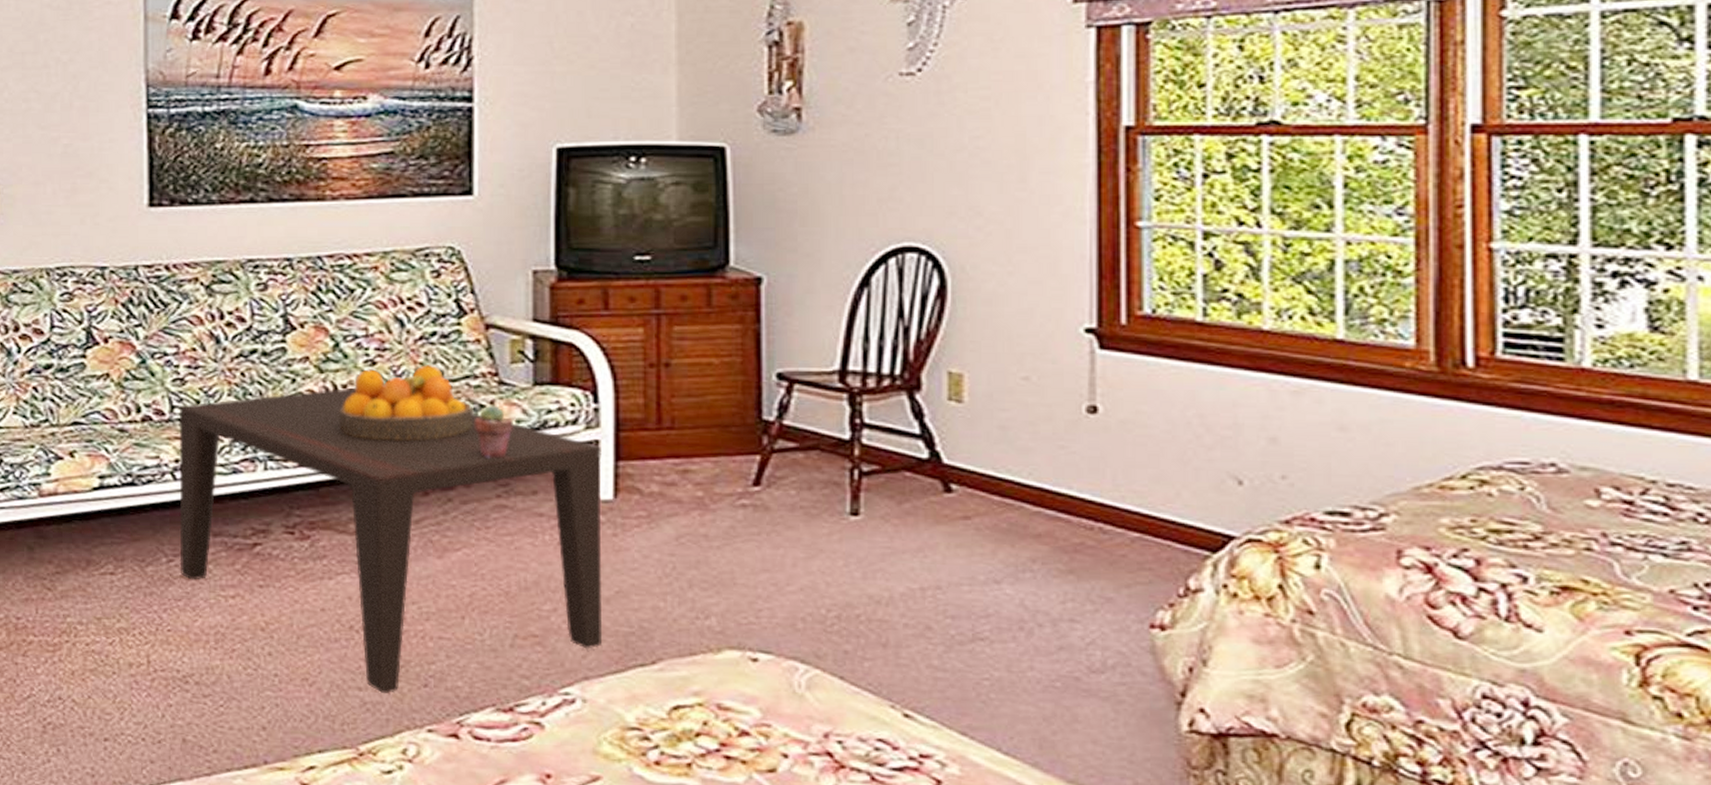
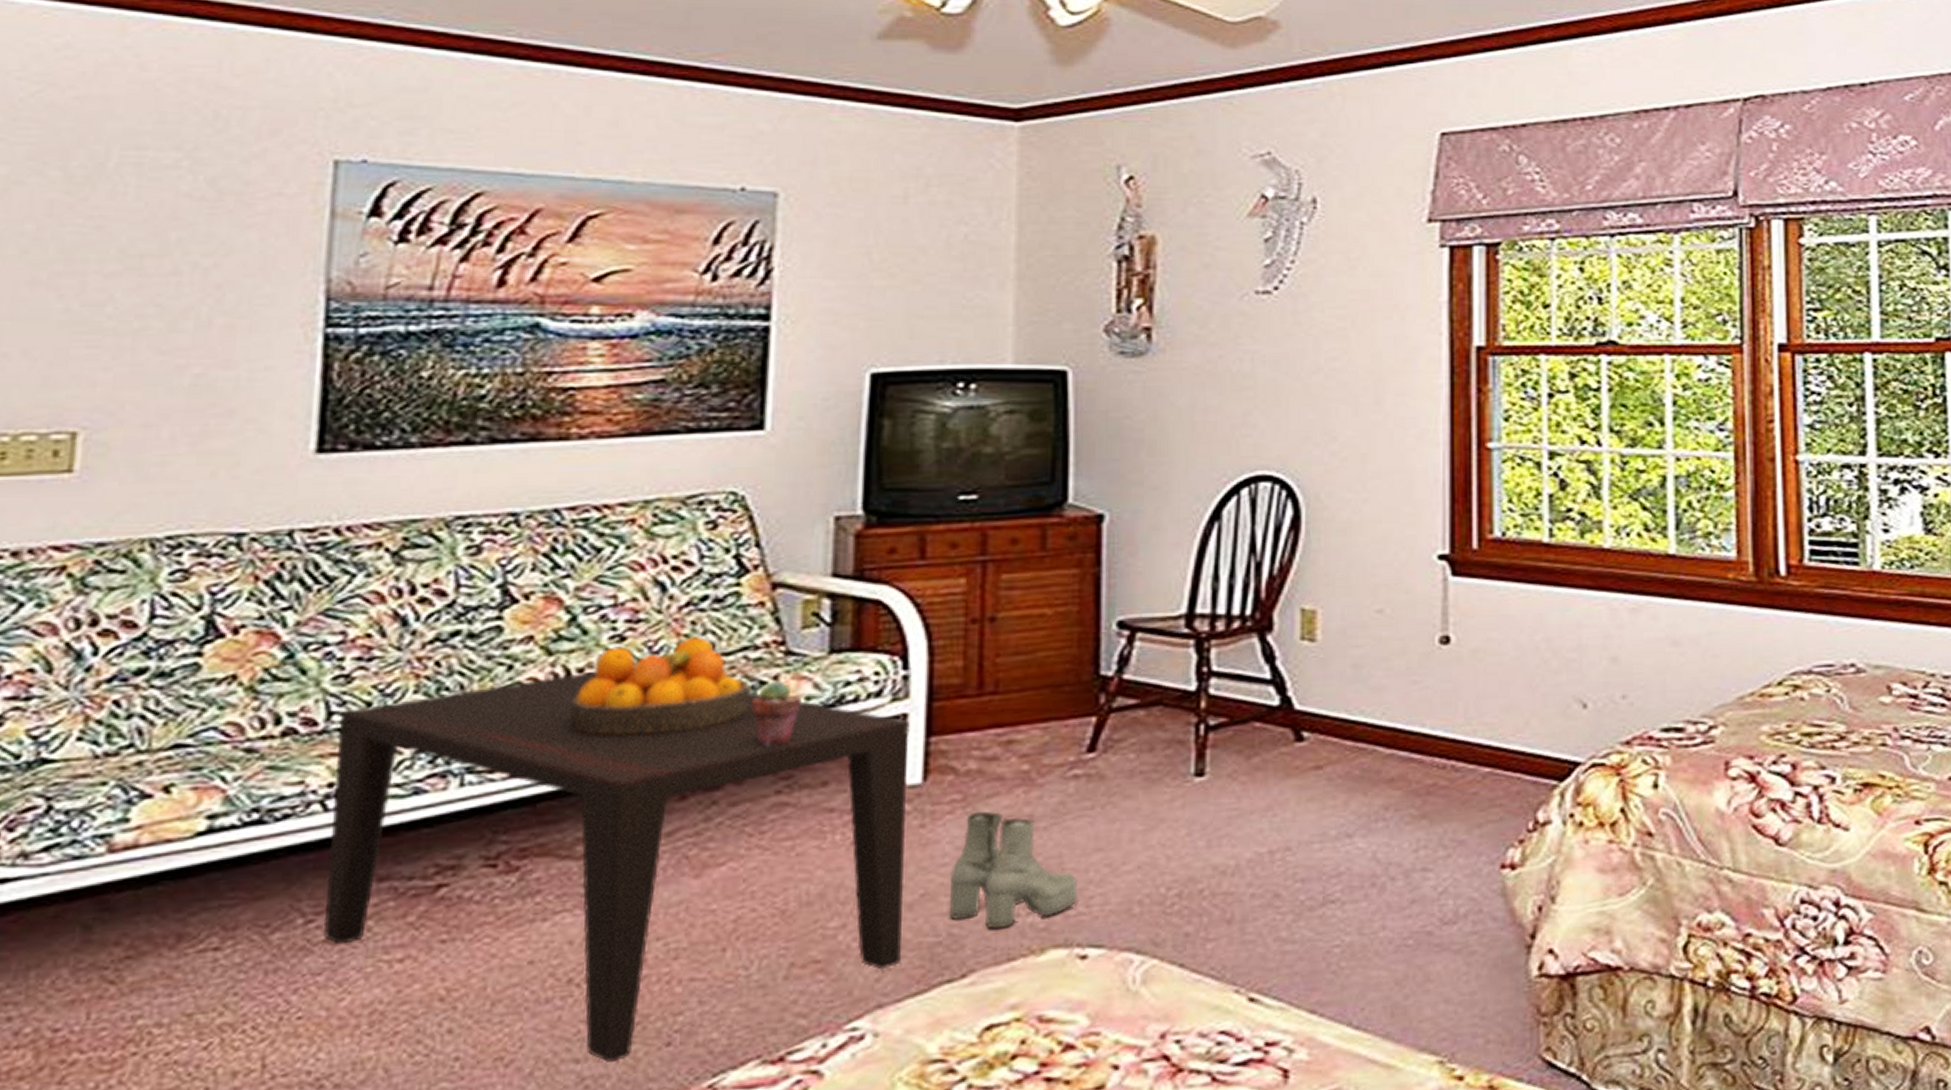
boots: none [639,527,749,627] -> present [949,811,1078,929]

